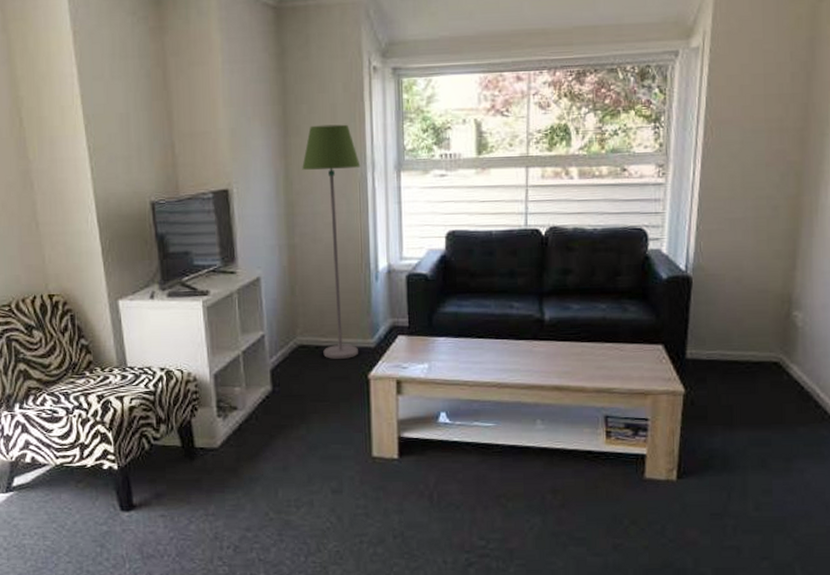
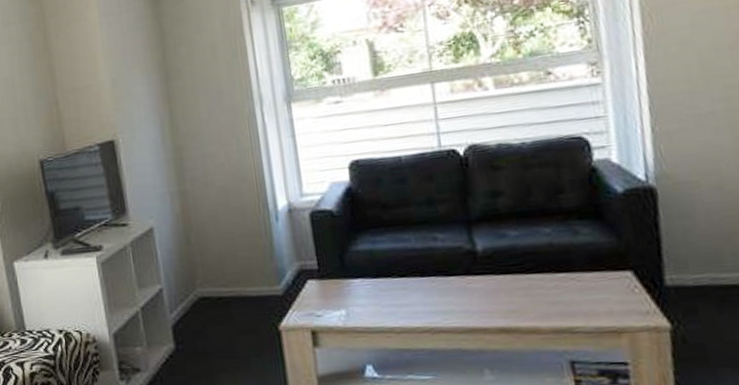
floor lamp: present [302,124,361,359] -> none [186,61,265,311]

